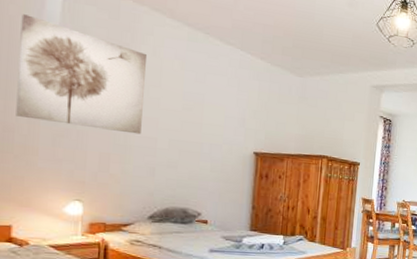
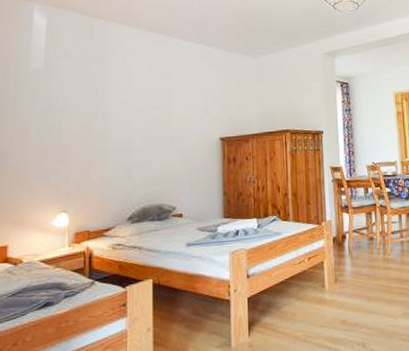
wall art: present [16,14,146,135] -> none [10,49,117,141]

